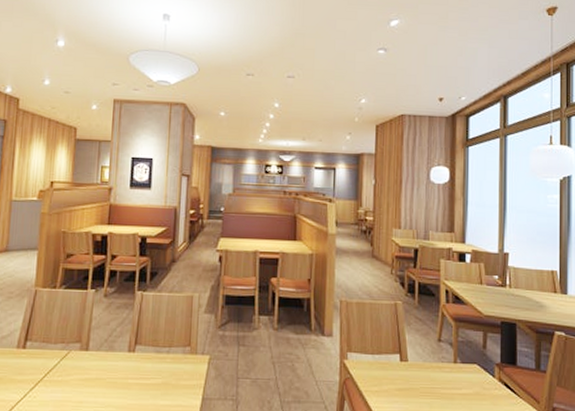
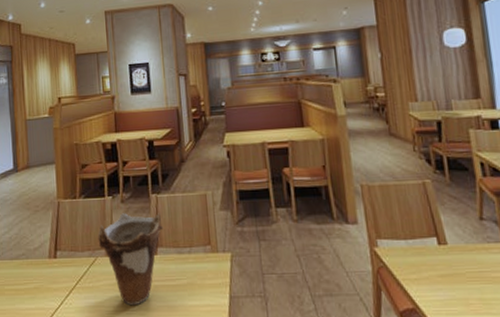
vase: none [74,308,144,403] -> present [97,213,163,306]

